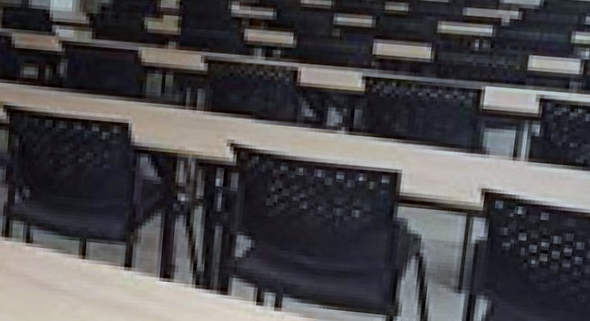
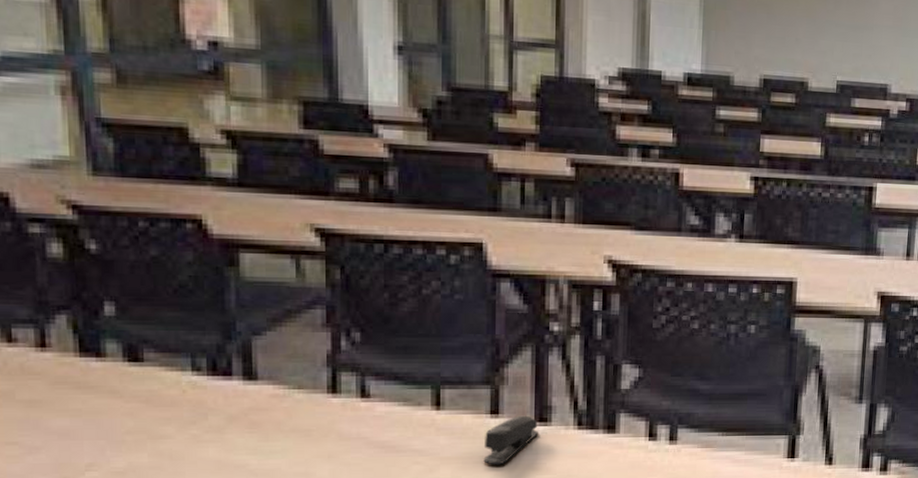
stapler: none [116,270,163,311] -> present [483,415,539,465]

